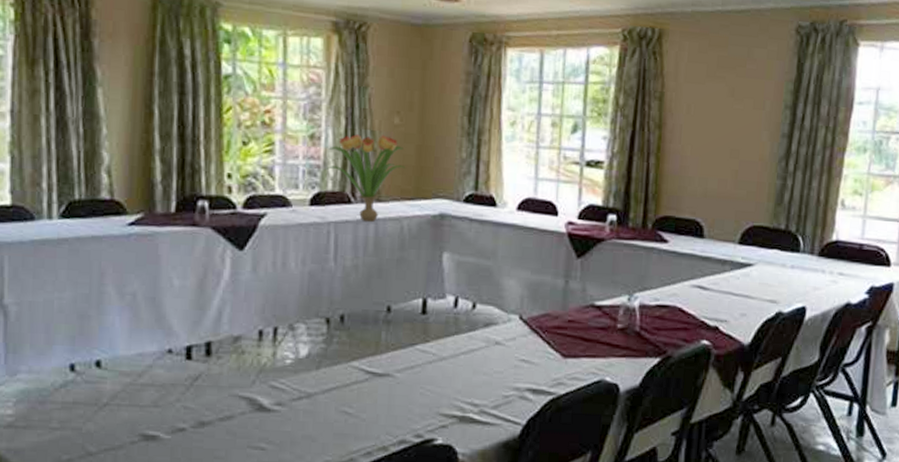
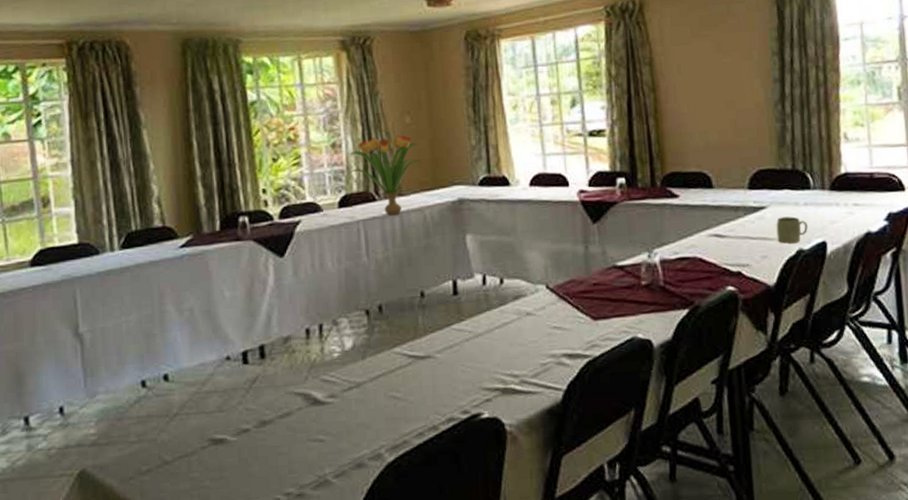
mug: none [759,277,791,305] -> present [776,216,808,244]

